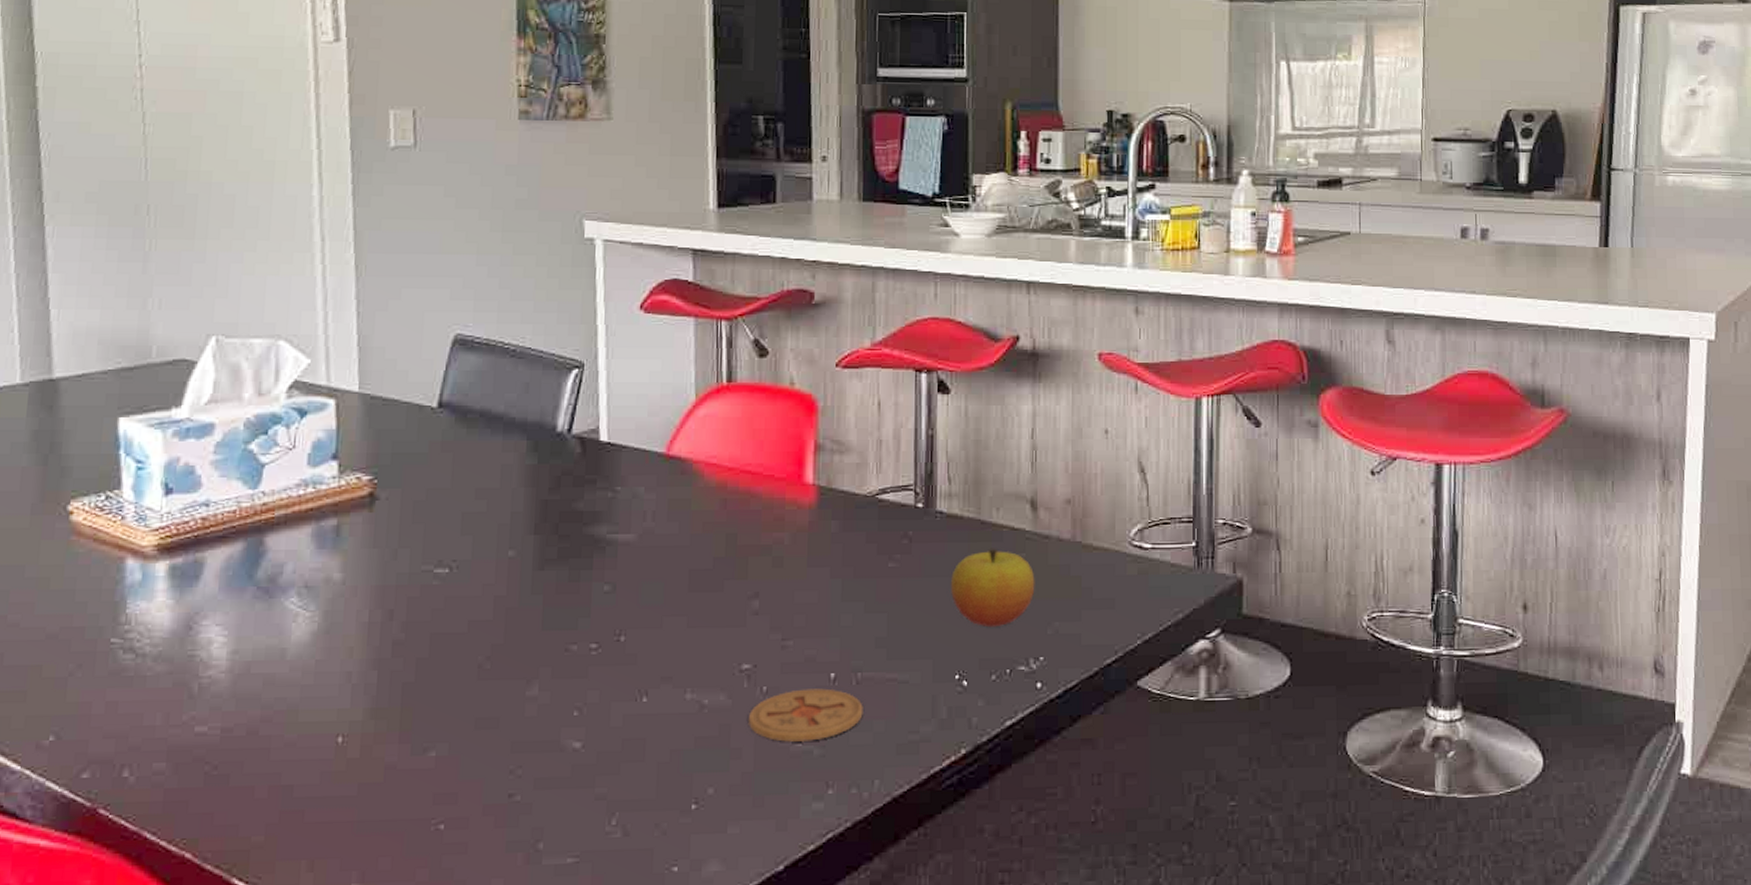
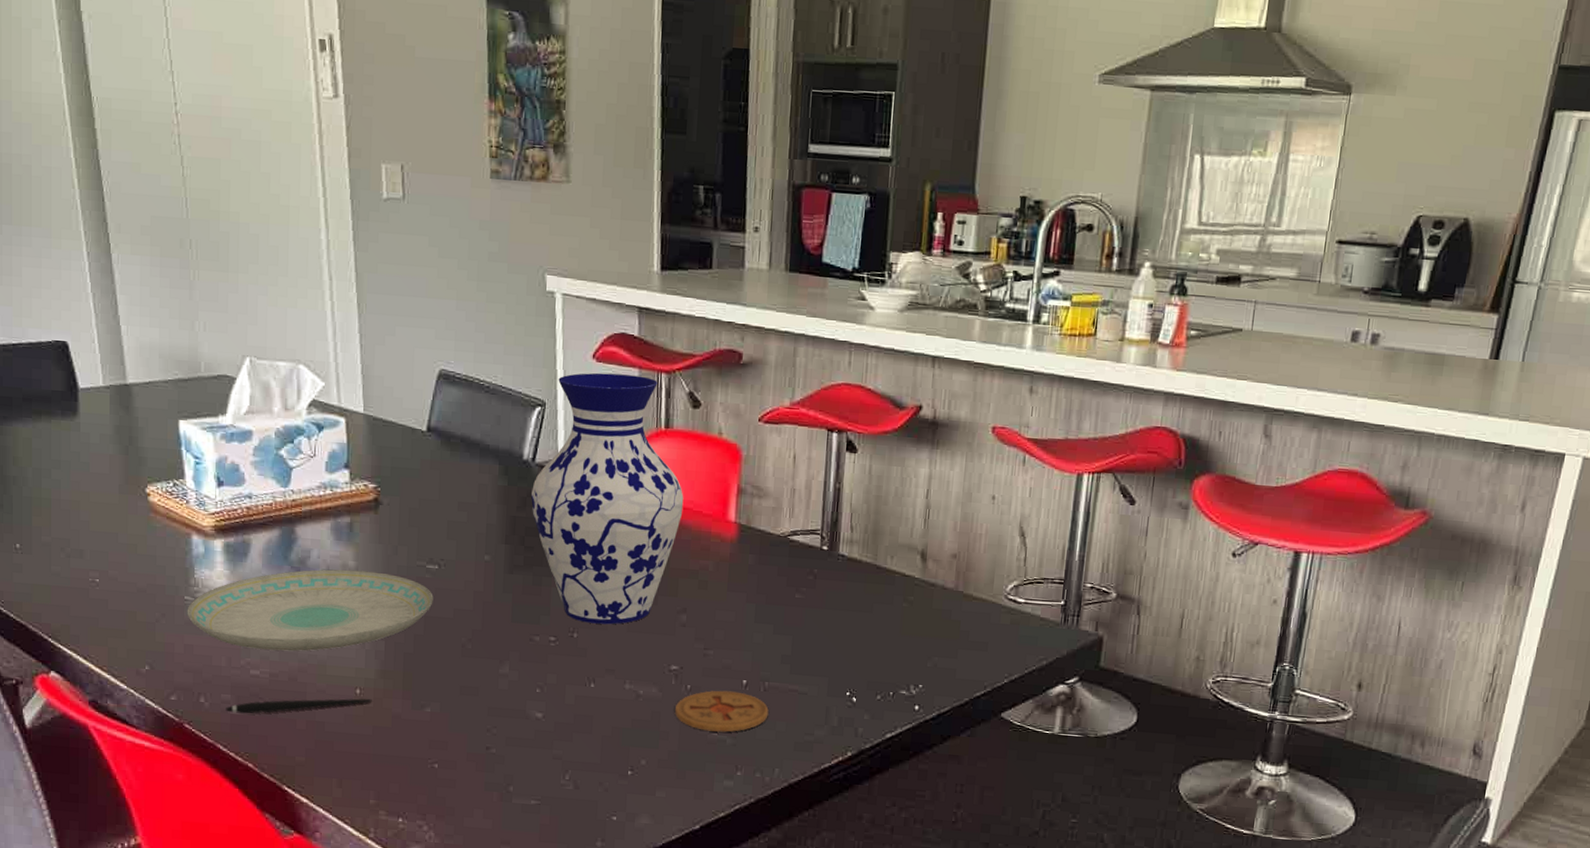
plate: none [112,583,442,698] -> present [187,569,433,651]
pen: none [158,747,358,787] -> present [226,698,372,714]
vase: none [567,325,752,622] -> present [531,372,684,625]
apple: present [950,548,1035,628] -> none [846,590,920,657]

